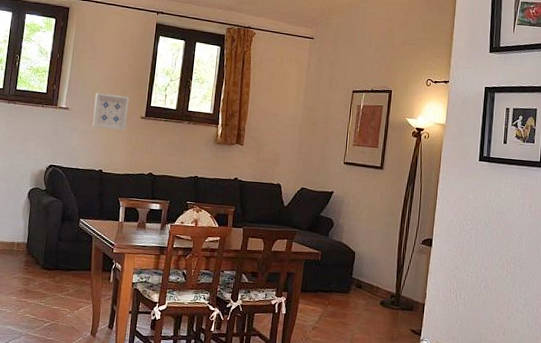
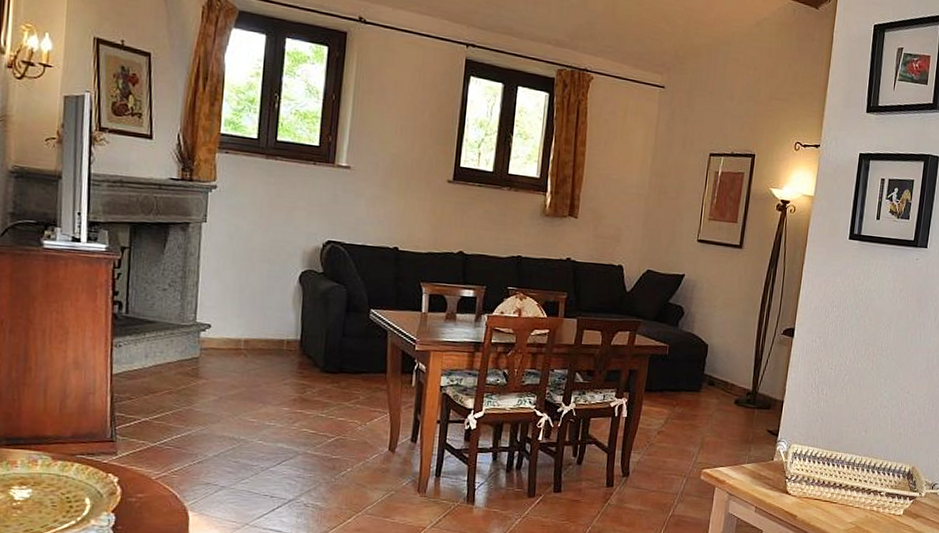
wall art: present [92,92,130,131] -> none [383,147,432,198]

